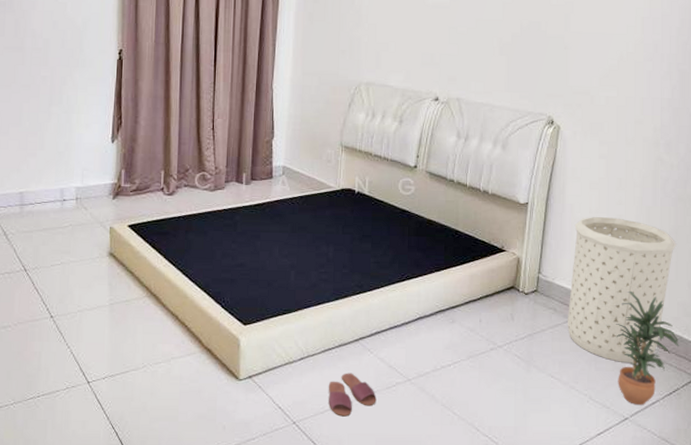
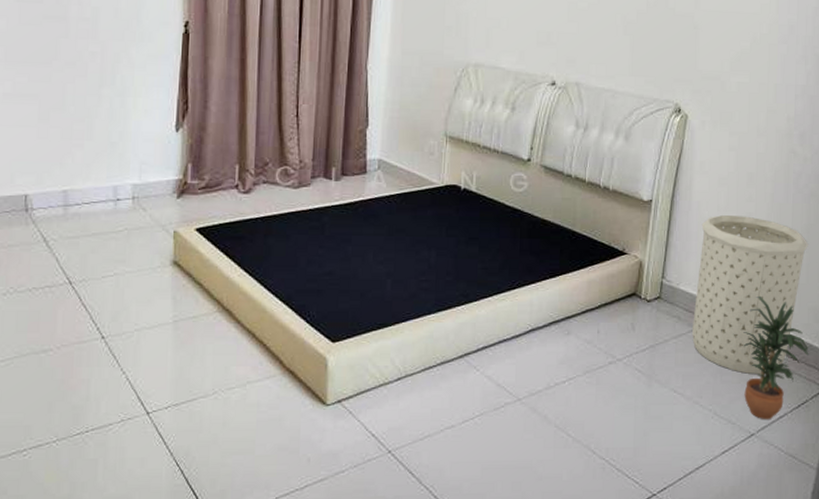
slippers: present [329,373,377,417] -> none [429,393,483,443]

